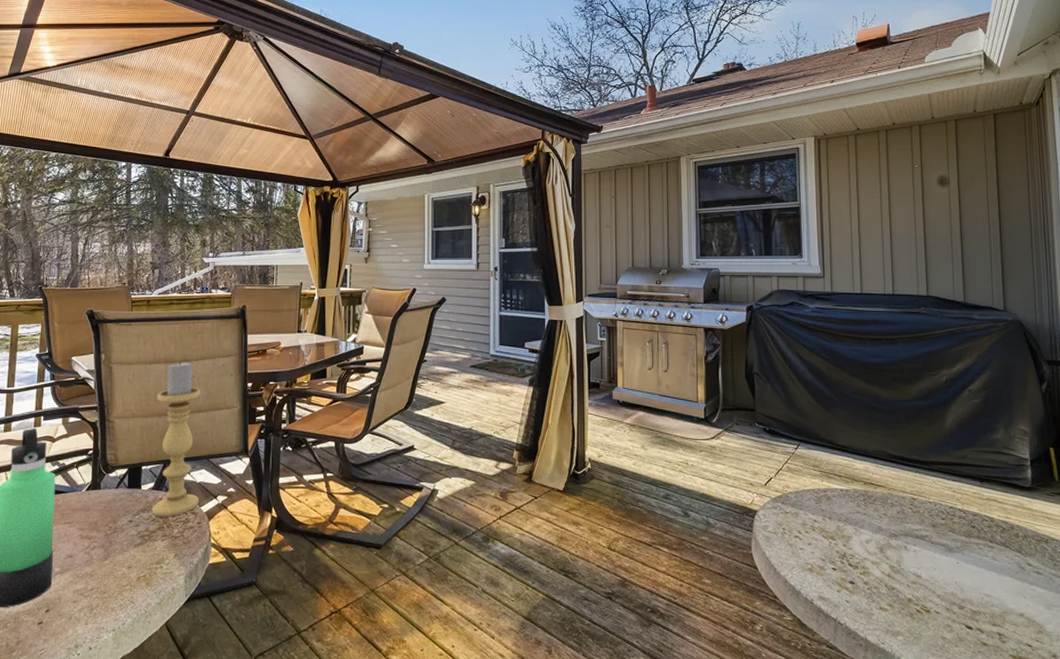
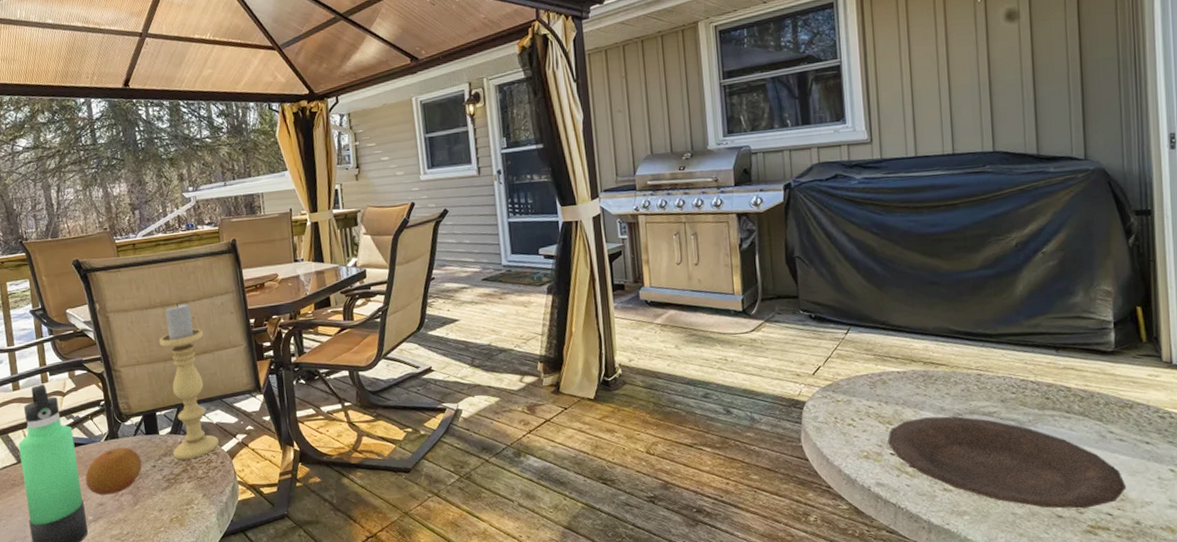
fruit: none [59,499,119,547] -> present [85,447,142,495]
plate: none [830,535,1044,638] -> present [887,416,1127,509]

